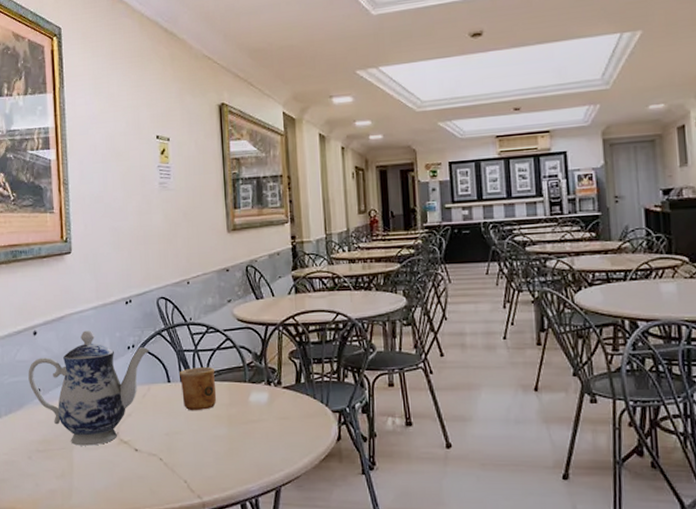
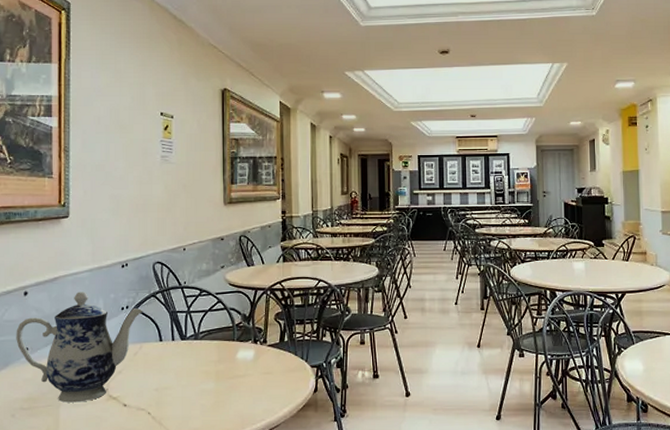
cup: present [178,366,217,411] -> none [171,326,206,368]

